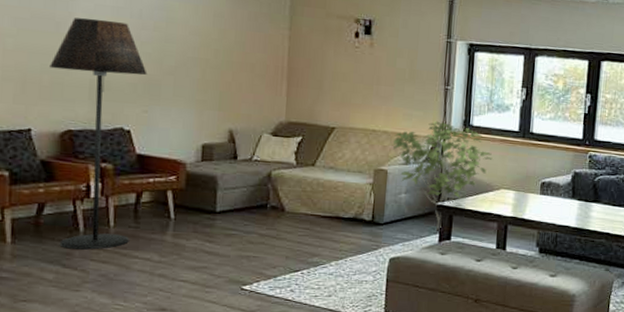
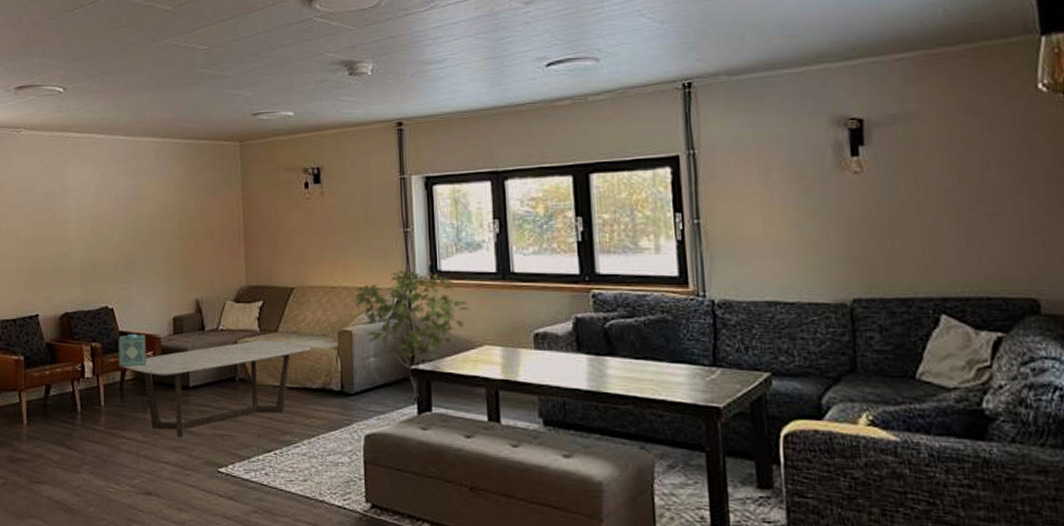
floor lamp: present [49,18,147,250] -> none [50,205,124,430]
decorative box: none [133,157,169,190] -> present [118,333,147,367]
coffee table: none [137,172,346,258] -> present [121,340,311,437]

